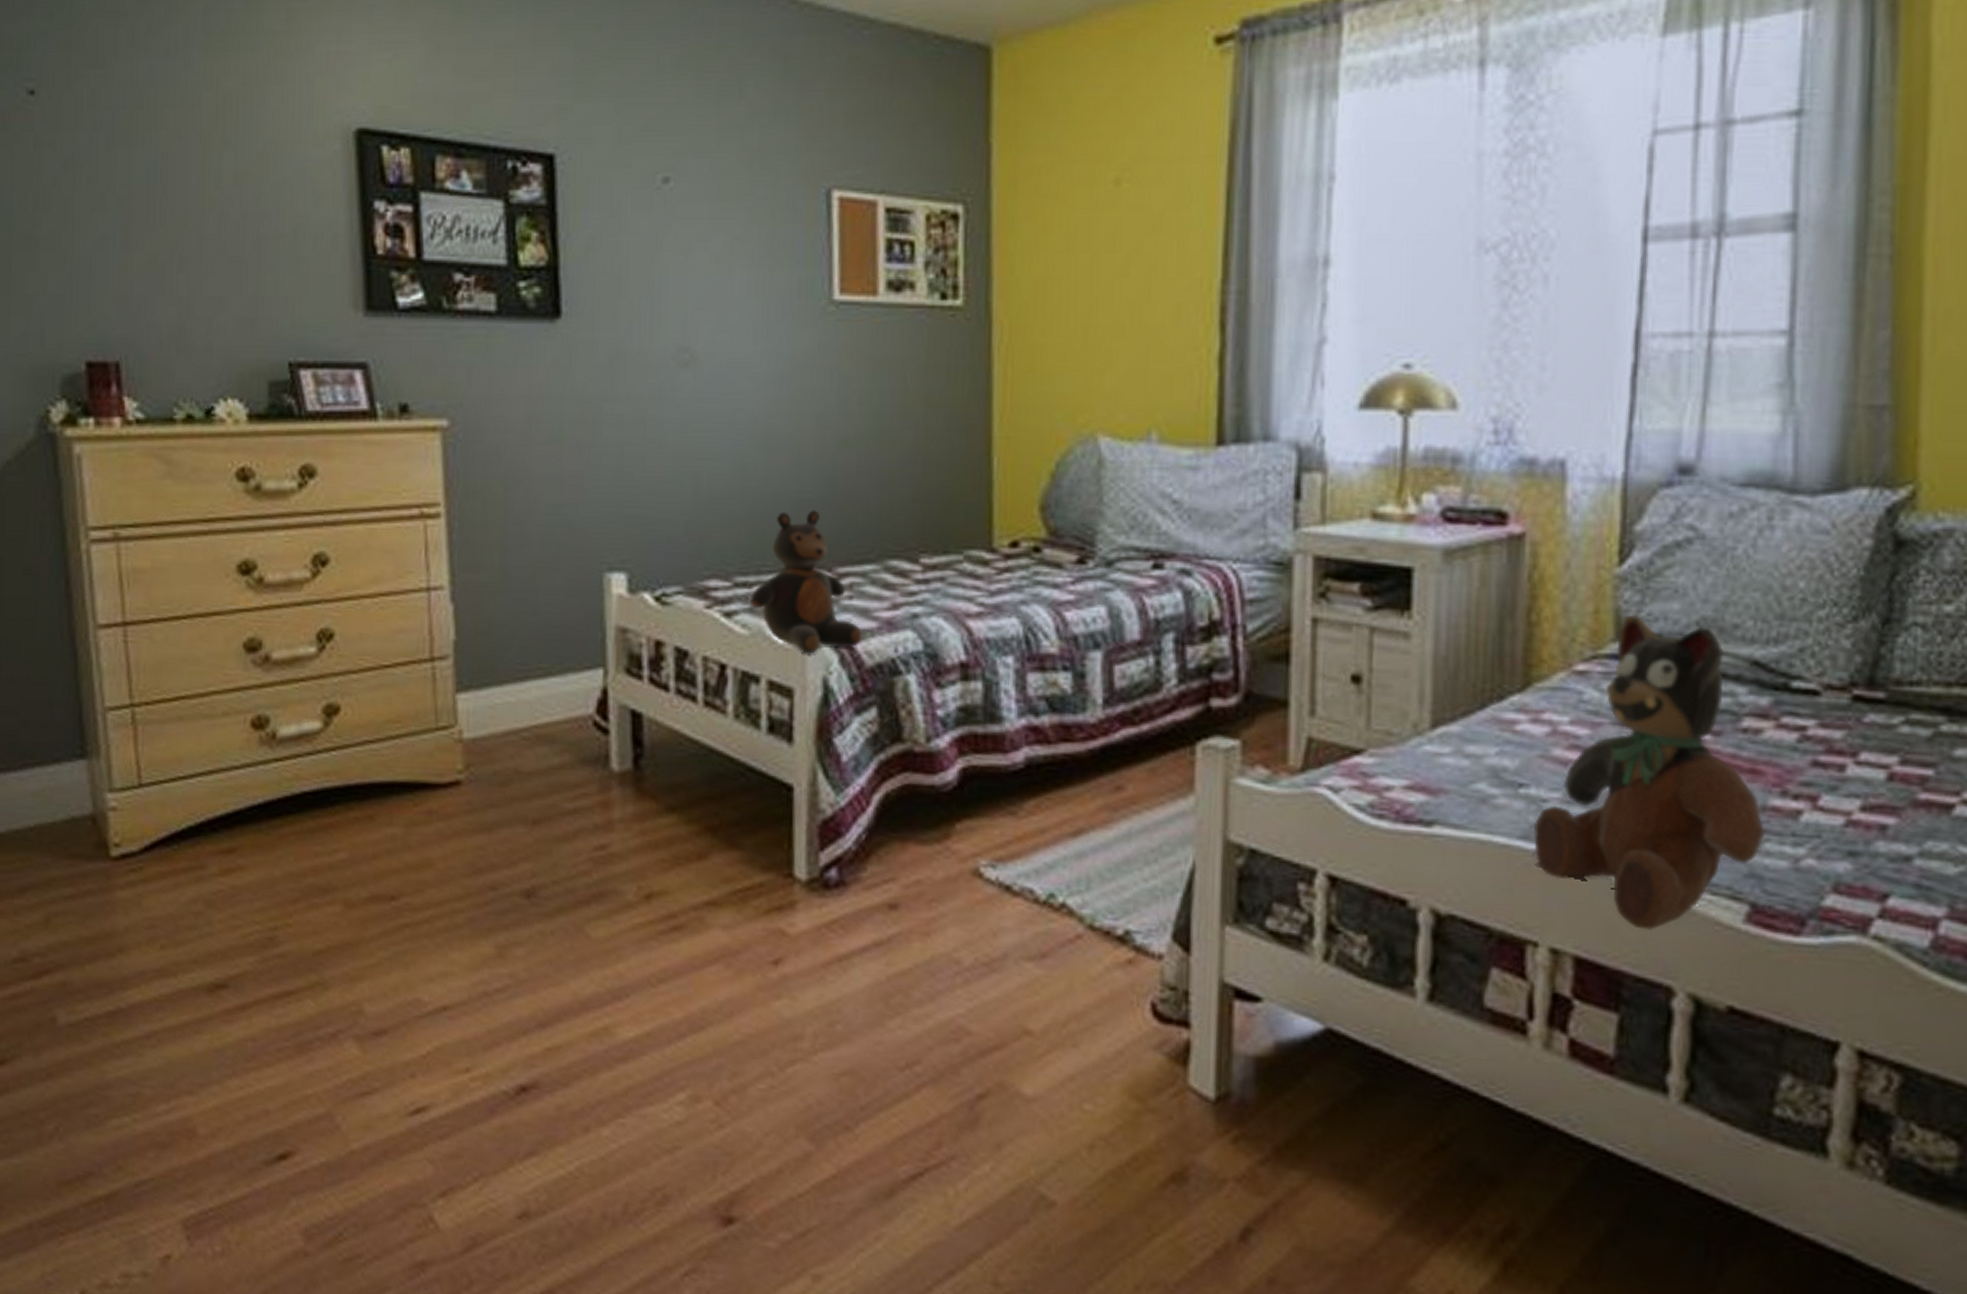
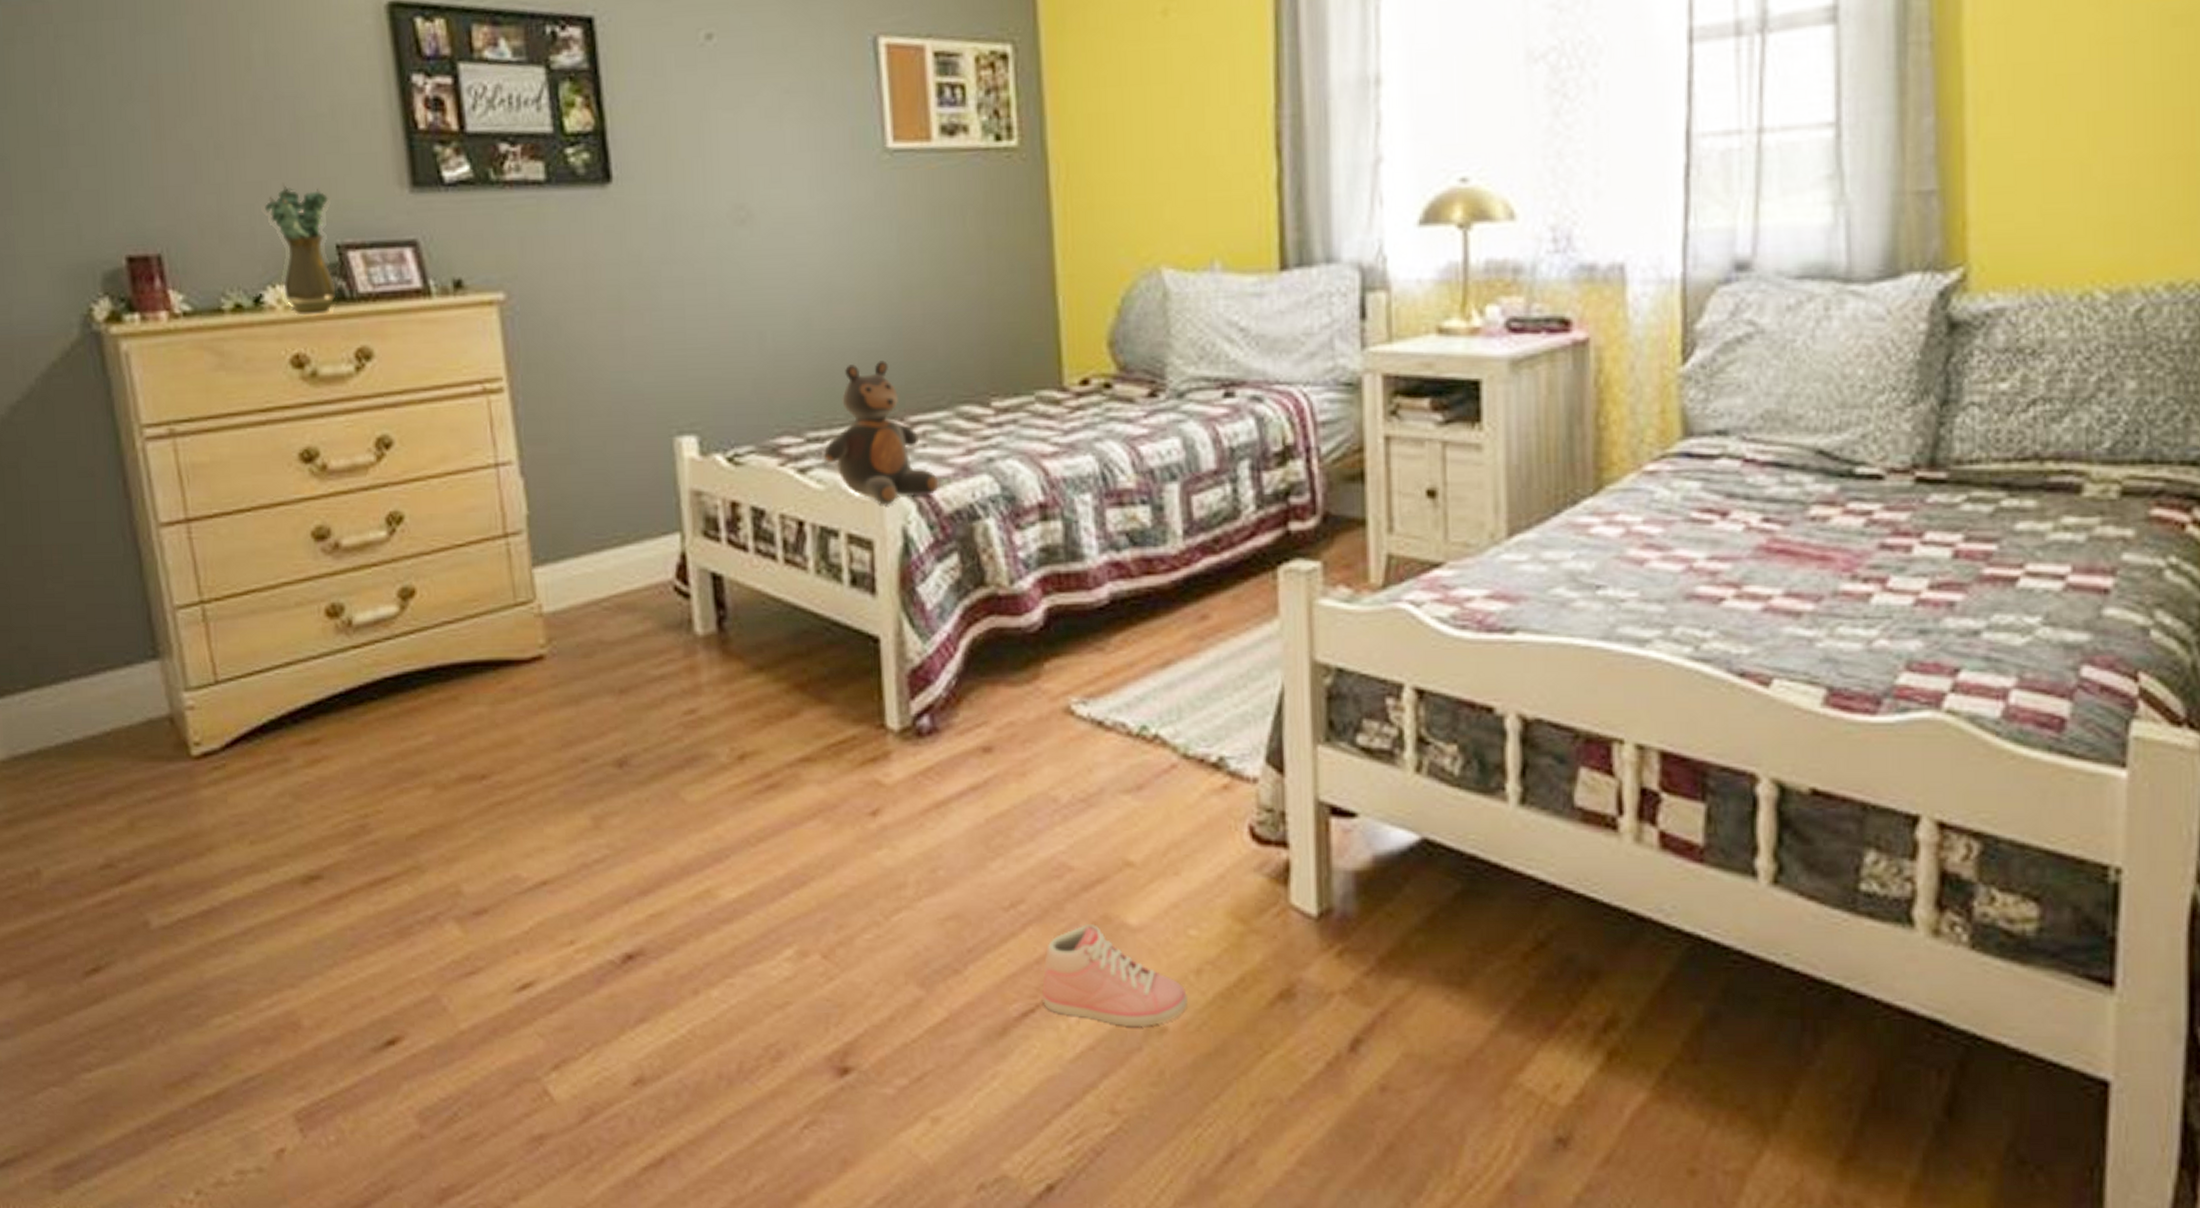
vase: none [223,299,286,431] -> present [265,182,336,316]
sneaker: none [931,1089,1079,1200] -> present [1041,923,1189,1028]
stuffed animal: present [1532,615,1766,930] -> none [1612,412,1838,720]

